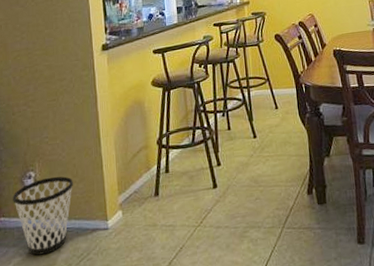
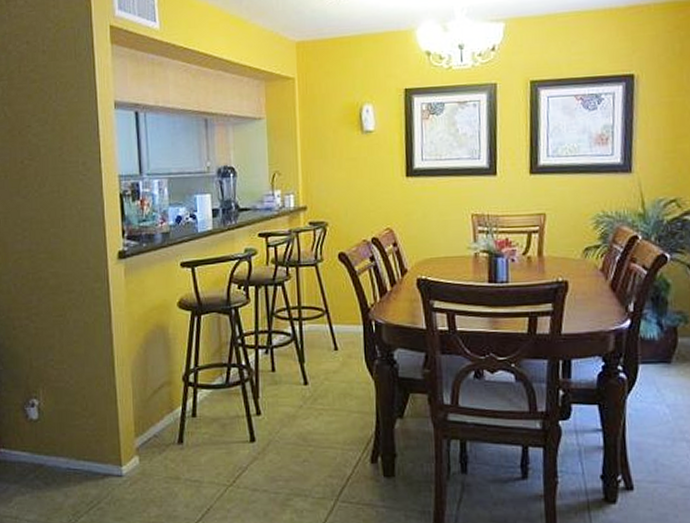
wastebasket: present [13,176,73,256] -> none [13,407,82,496]

